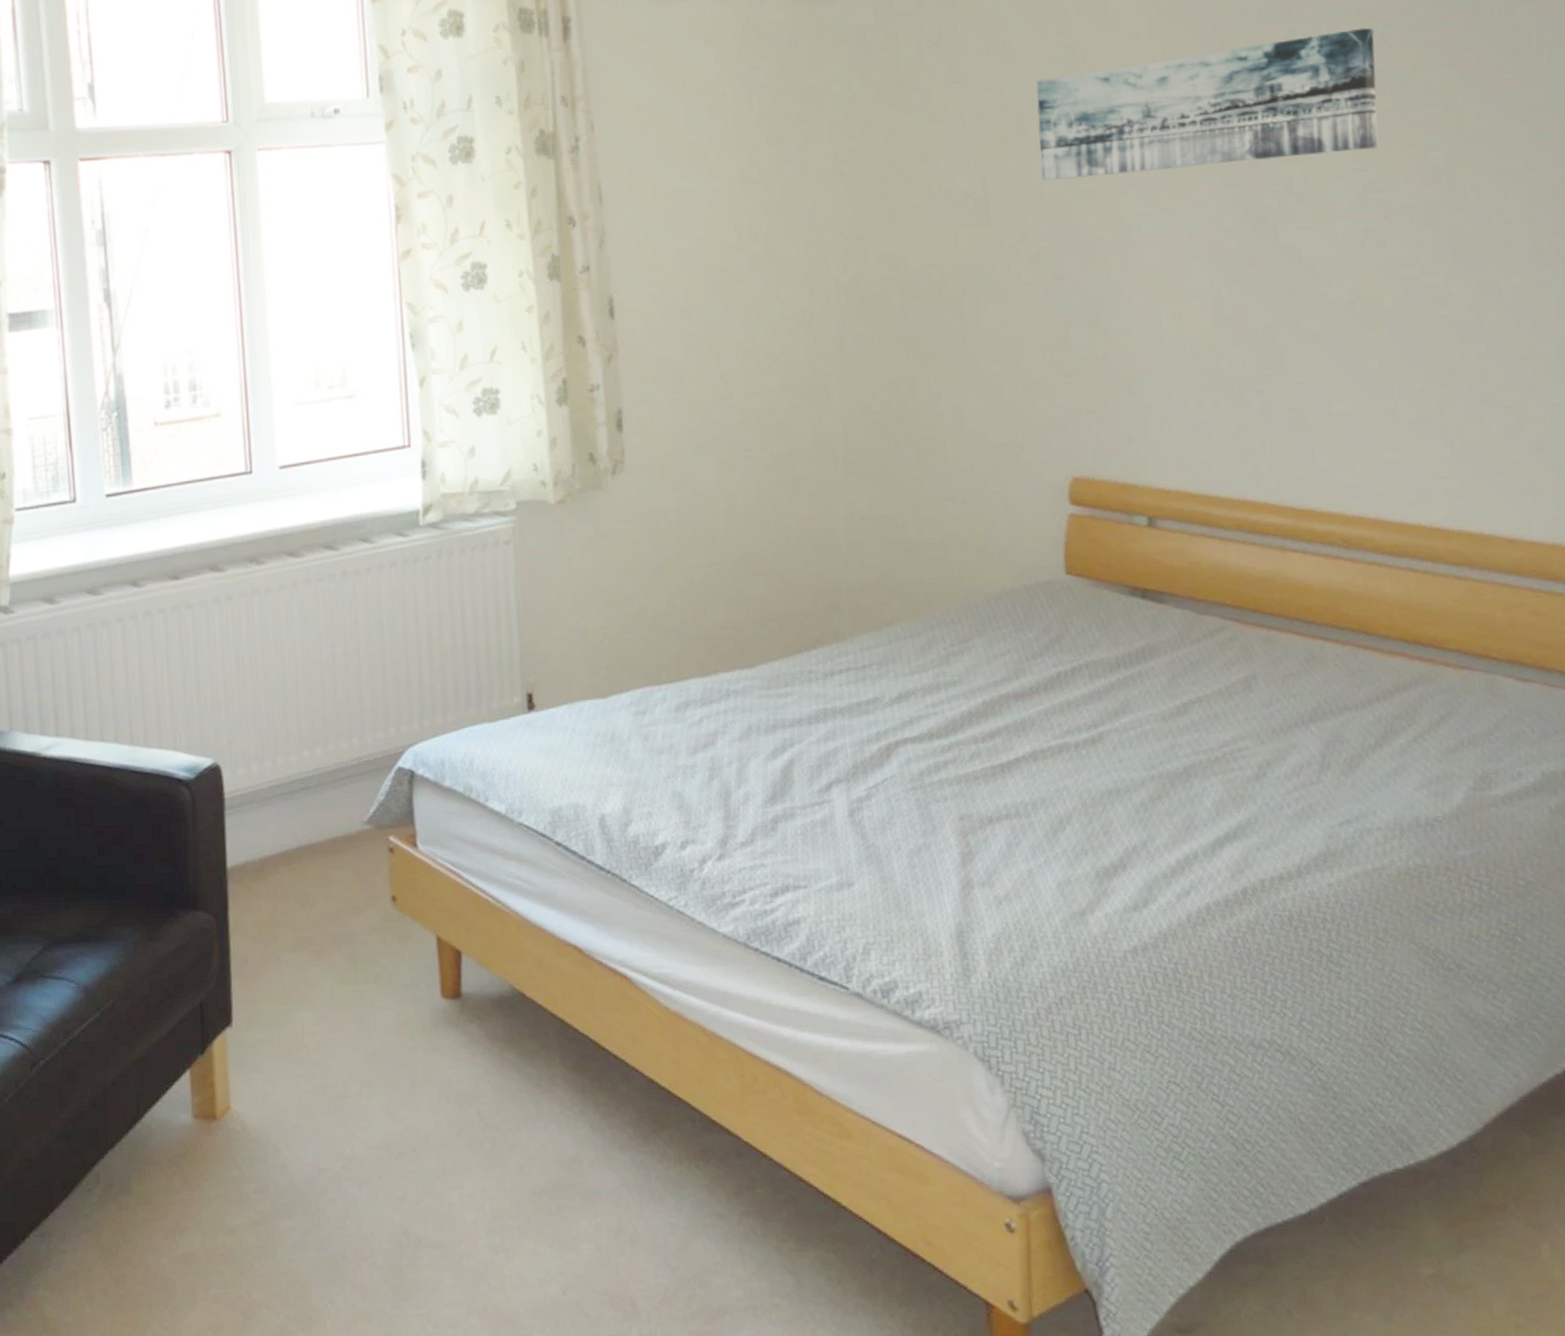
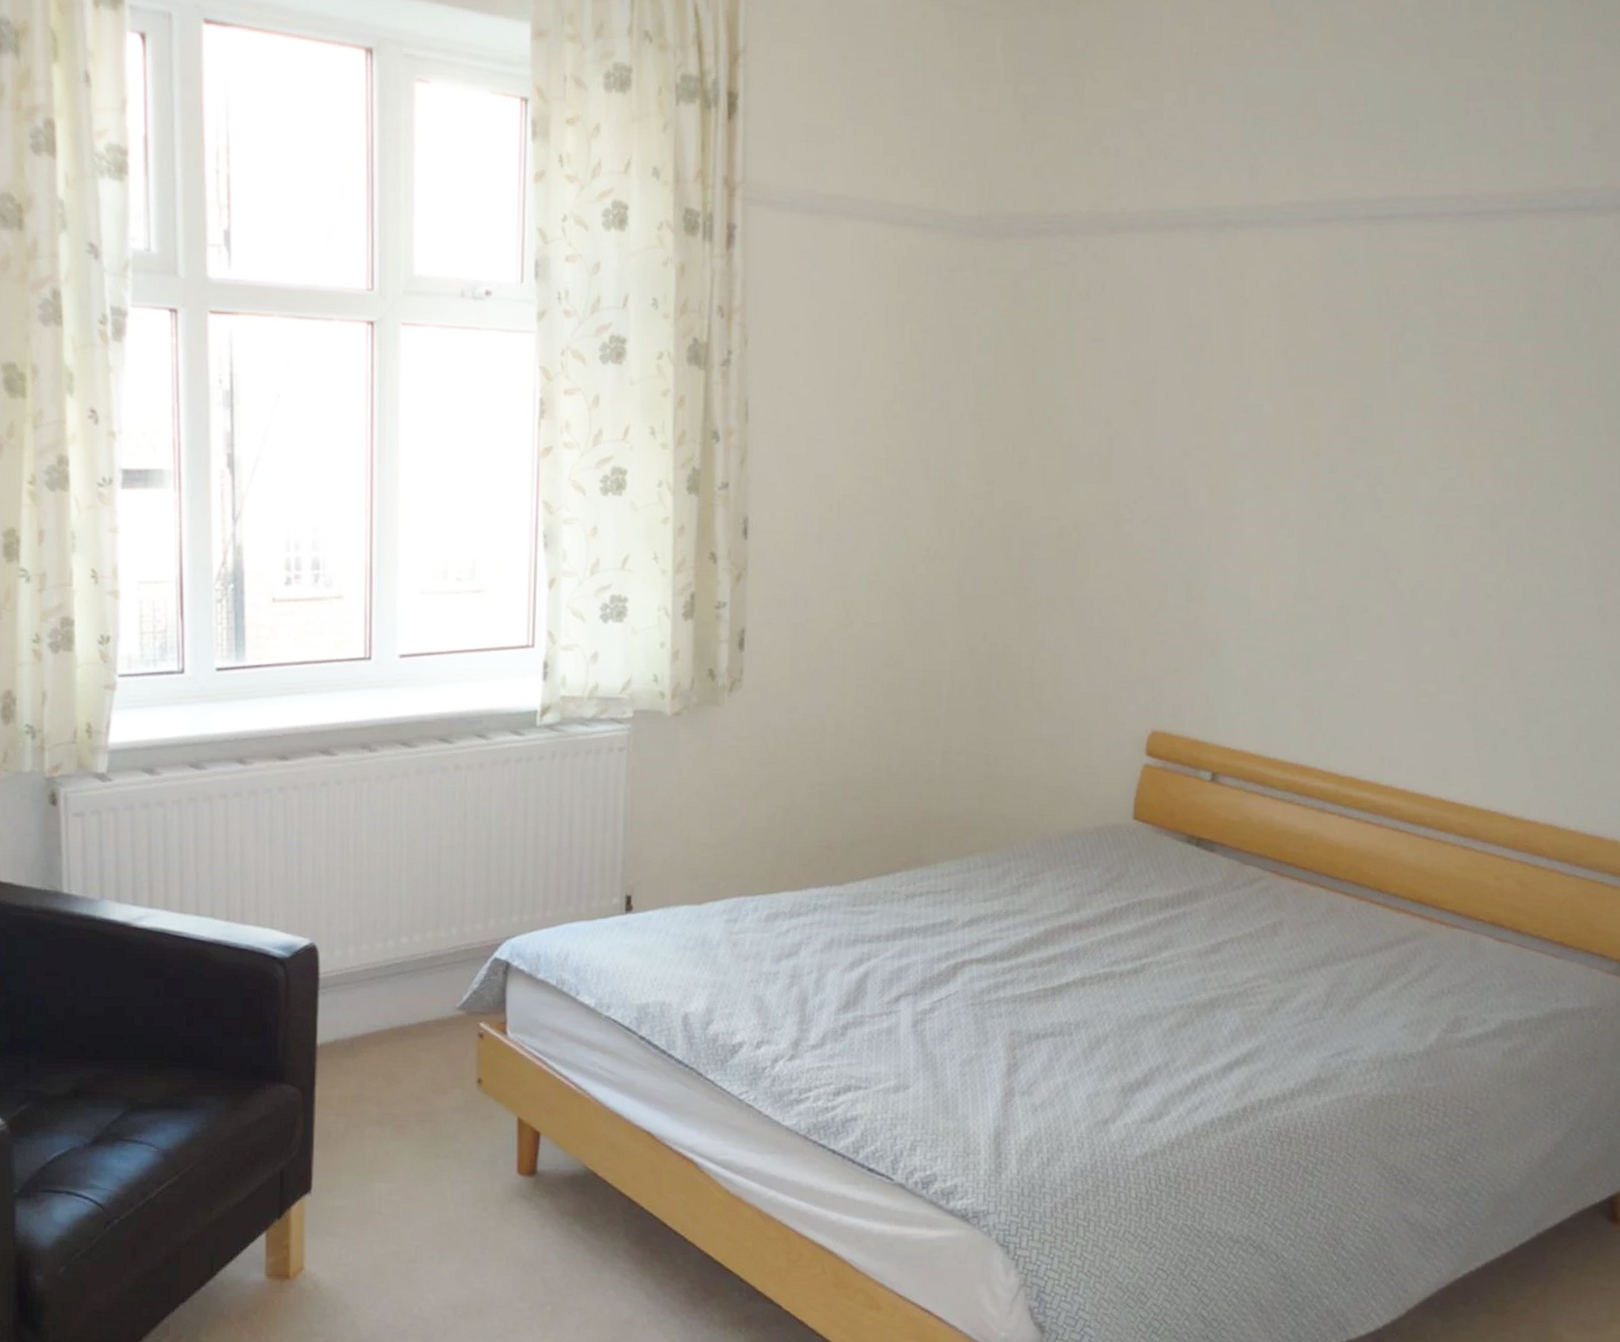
wall art: present [1036,28,1379,181] -> none [1163,333,1476,451]

